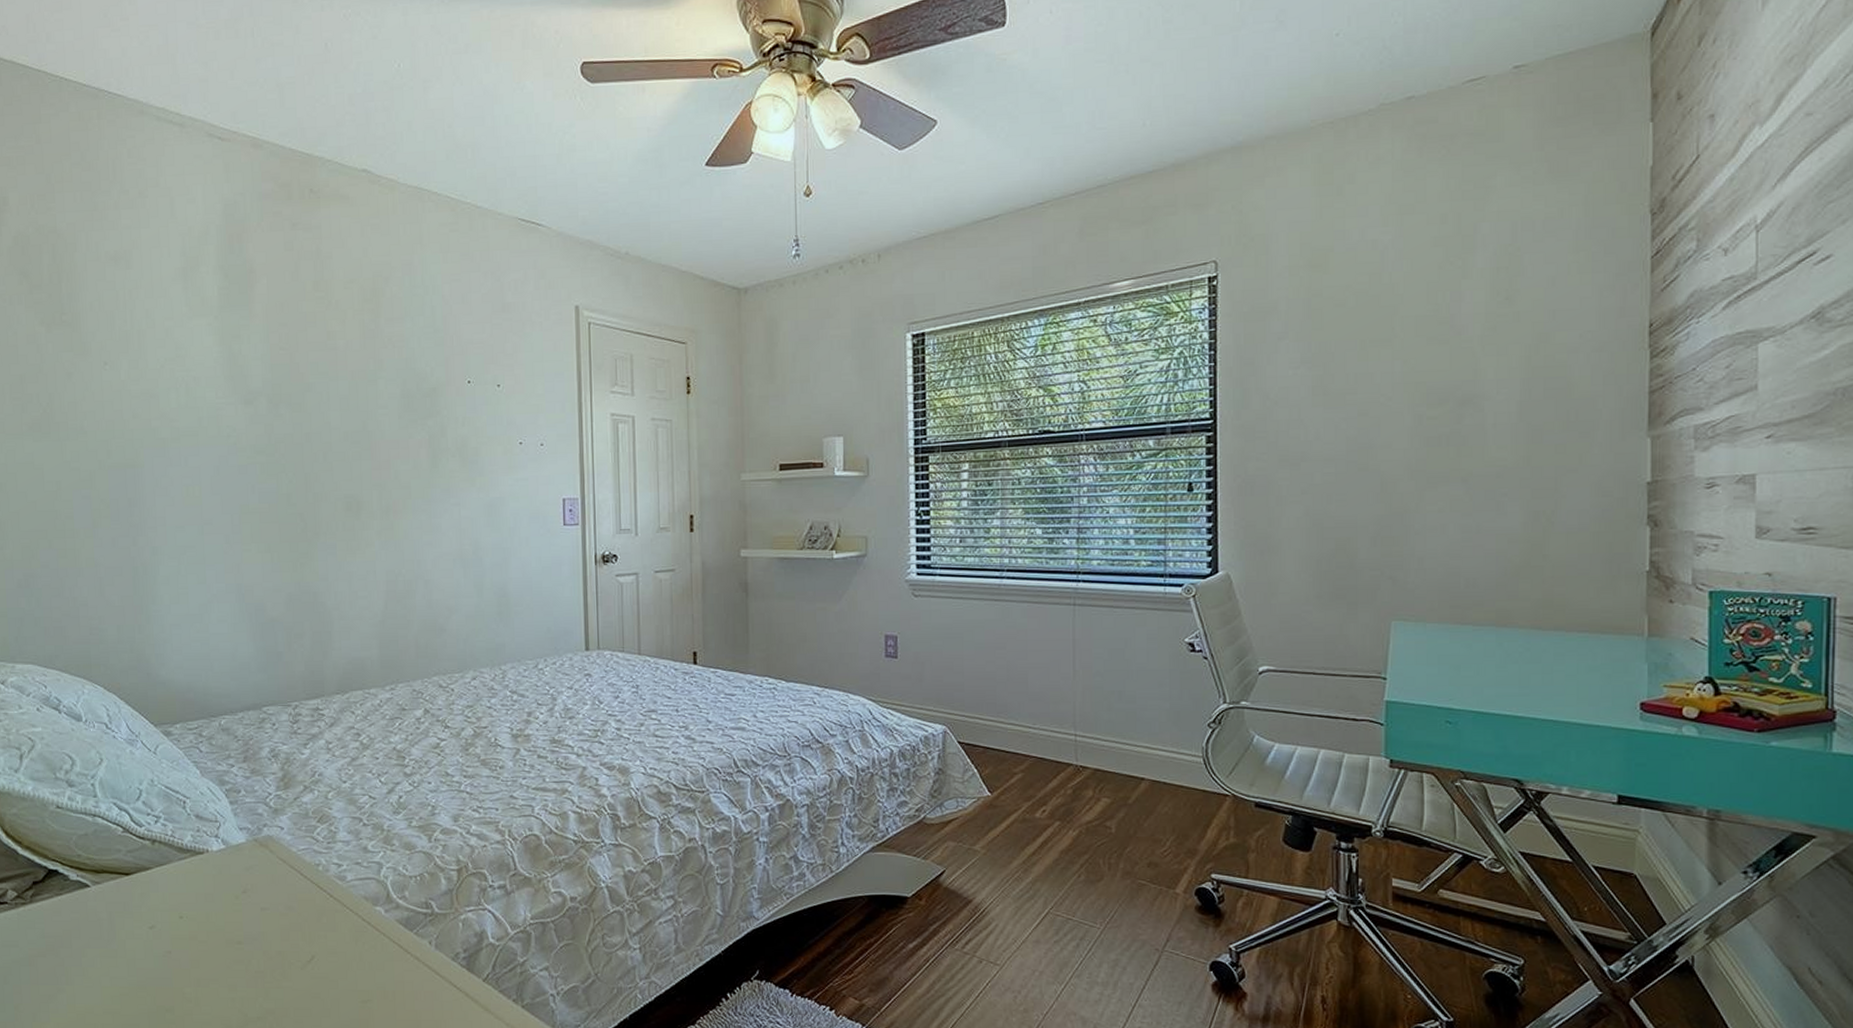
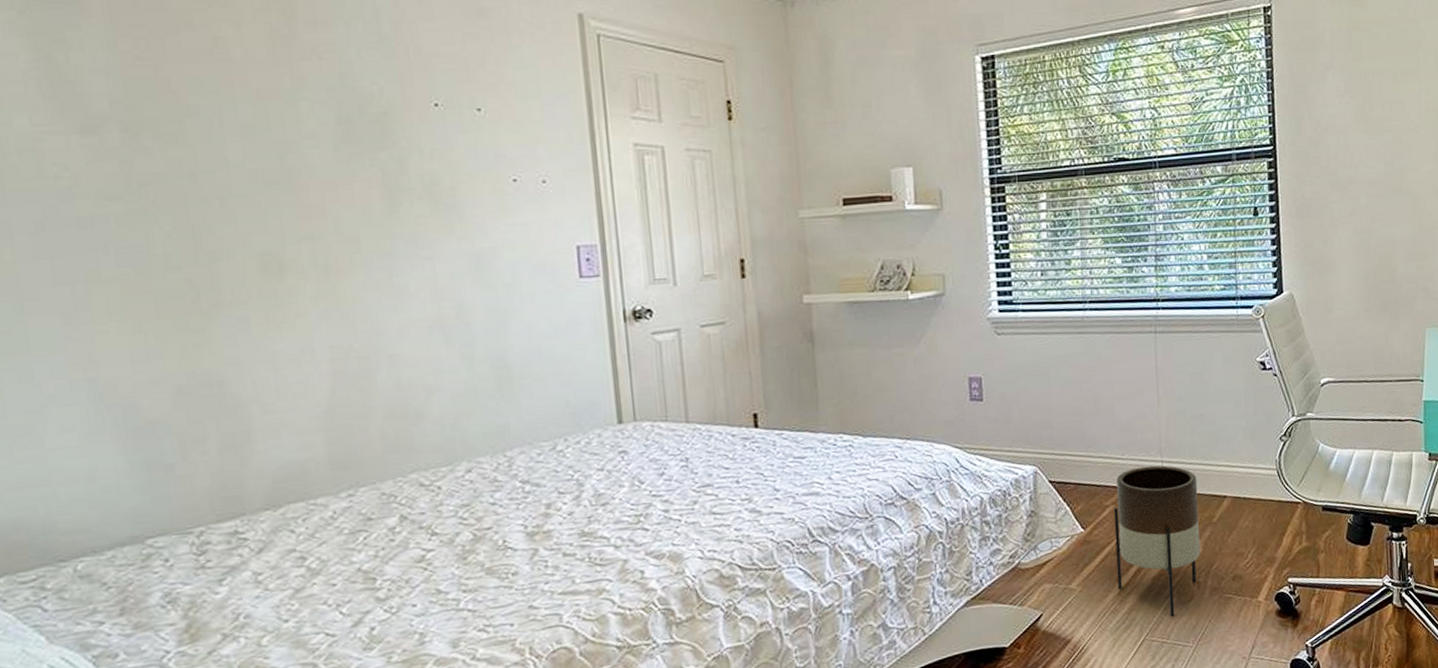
planter: none [1022,738,1114,893] -> present [1113,465,1201,616]

